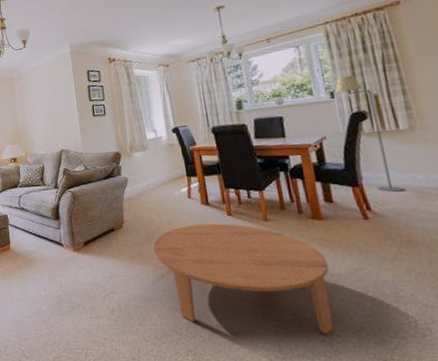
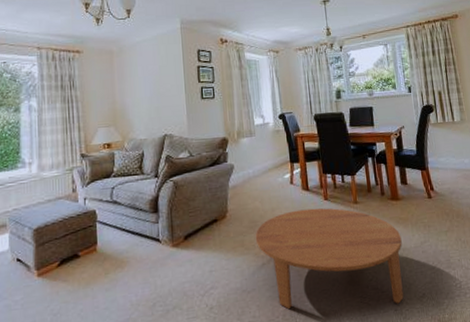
floor lamp: present [335,74,406,192] -> none [412,73,457,174]

